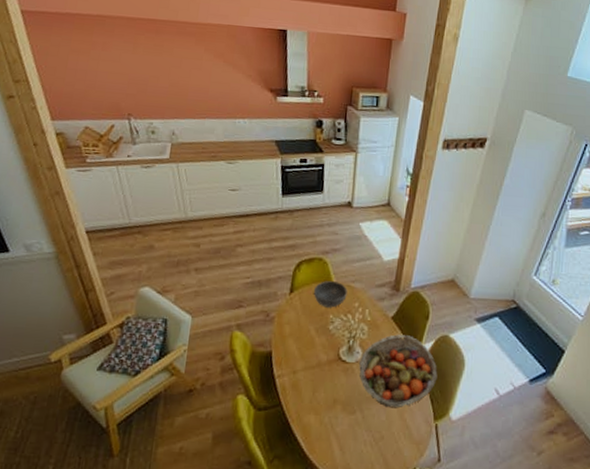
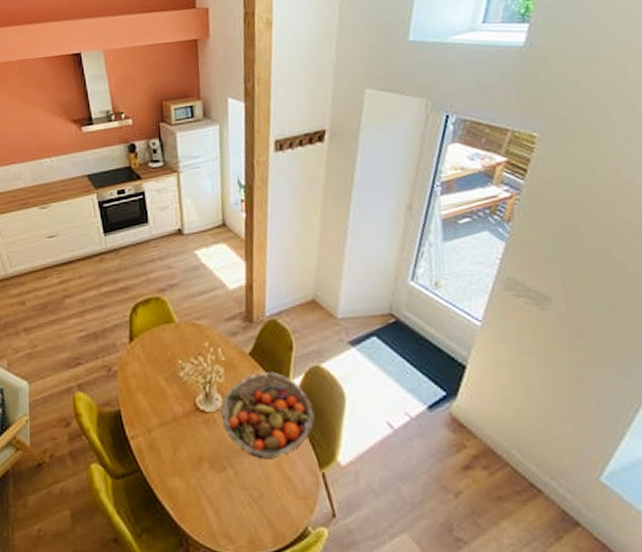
bowl: present [313,281,347,308] -> none [155,321,194,353]

